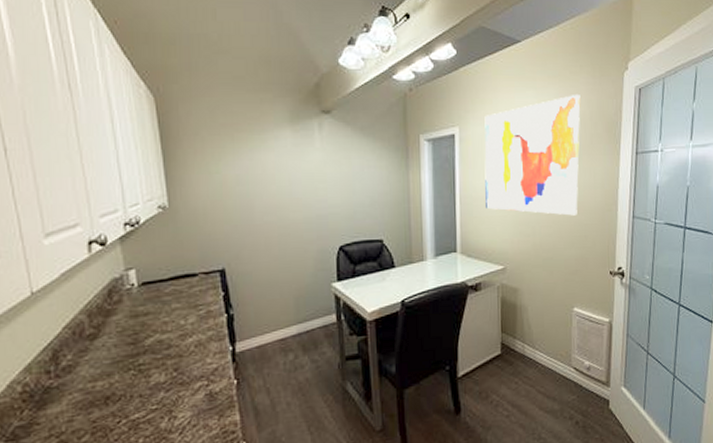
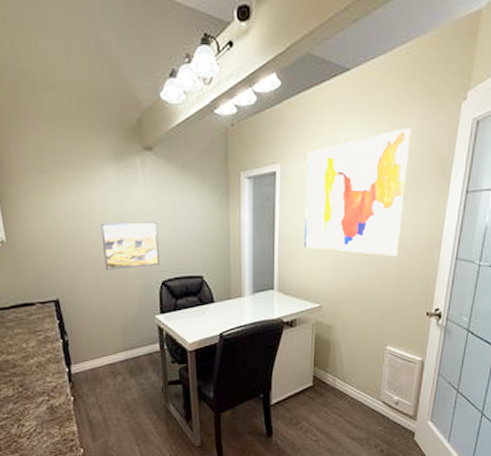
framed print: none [274,184,337,236] -> present [101,222,159,270]

